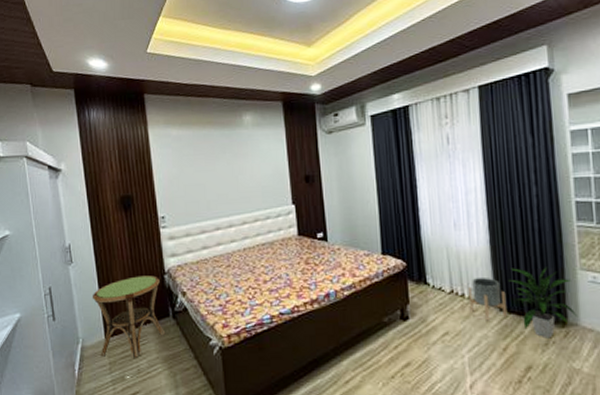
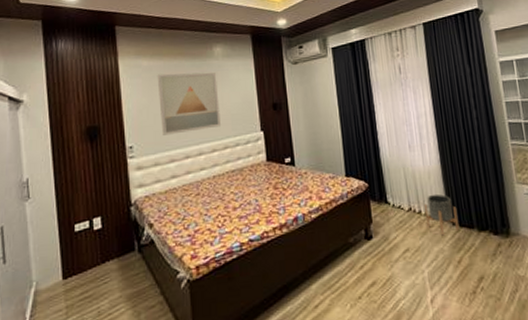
side table: present [92,275,165,358] -> none [49,208,129,301]
wall art: none [186,142,251,206] -> present [157,72,221,135]
indoor plant: present [508,267,577,339] -> none [458,182,518,249]

